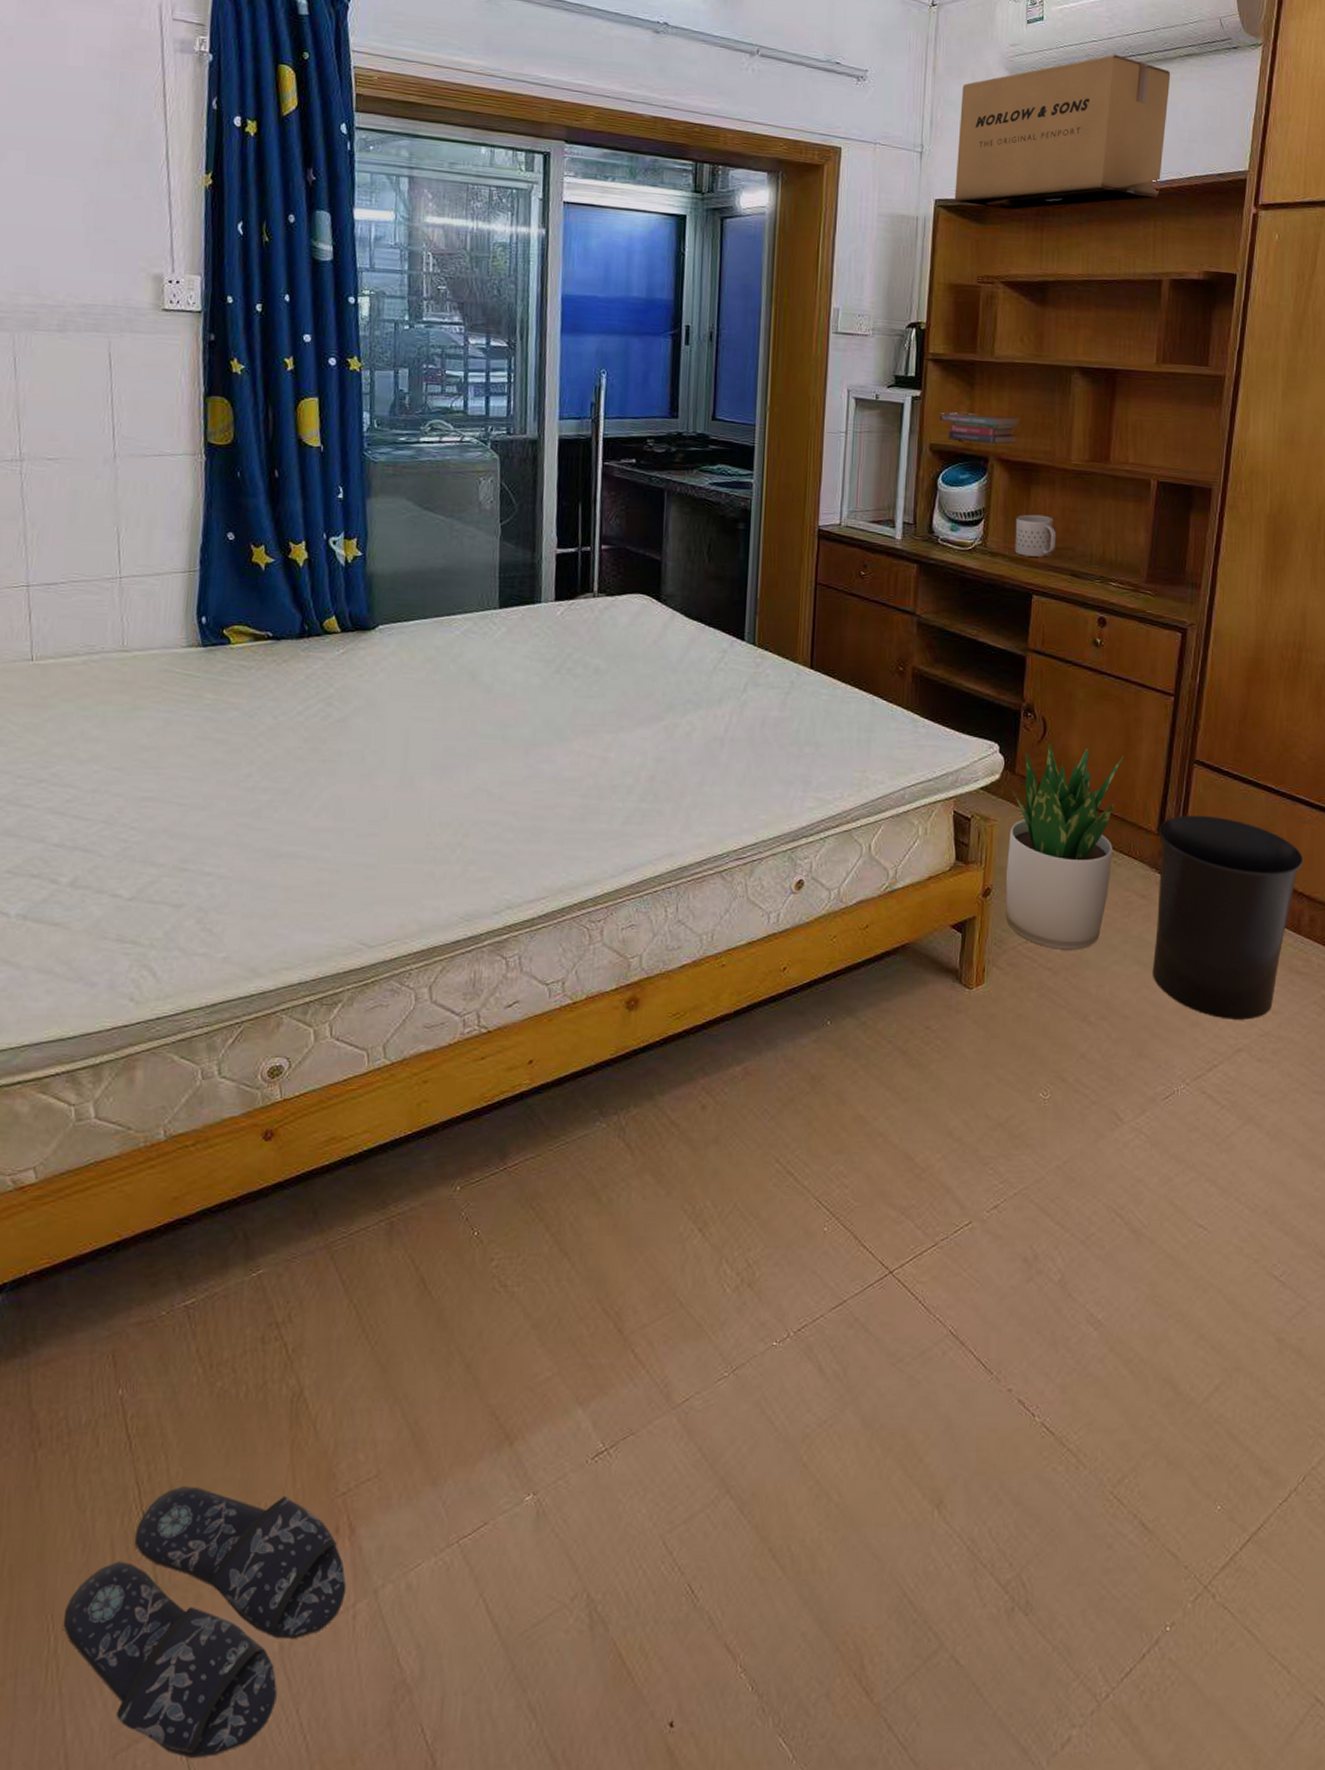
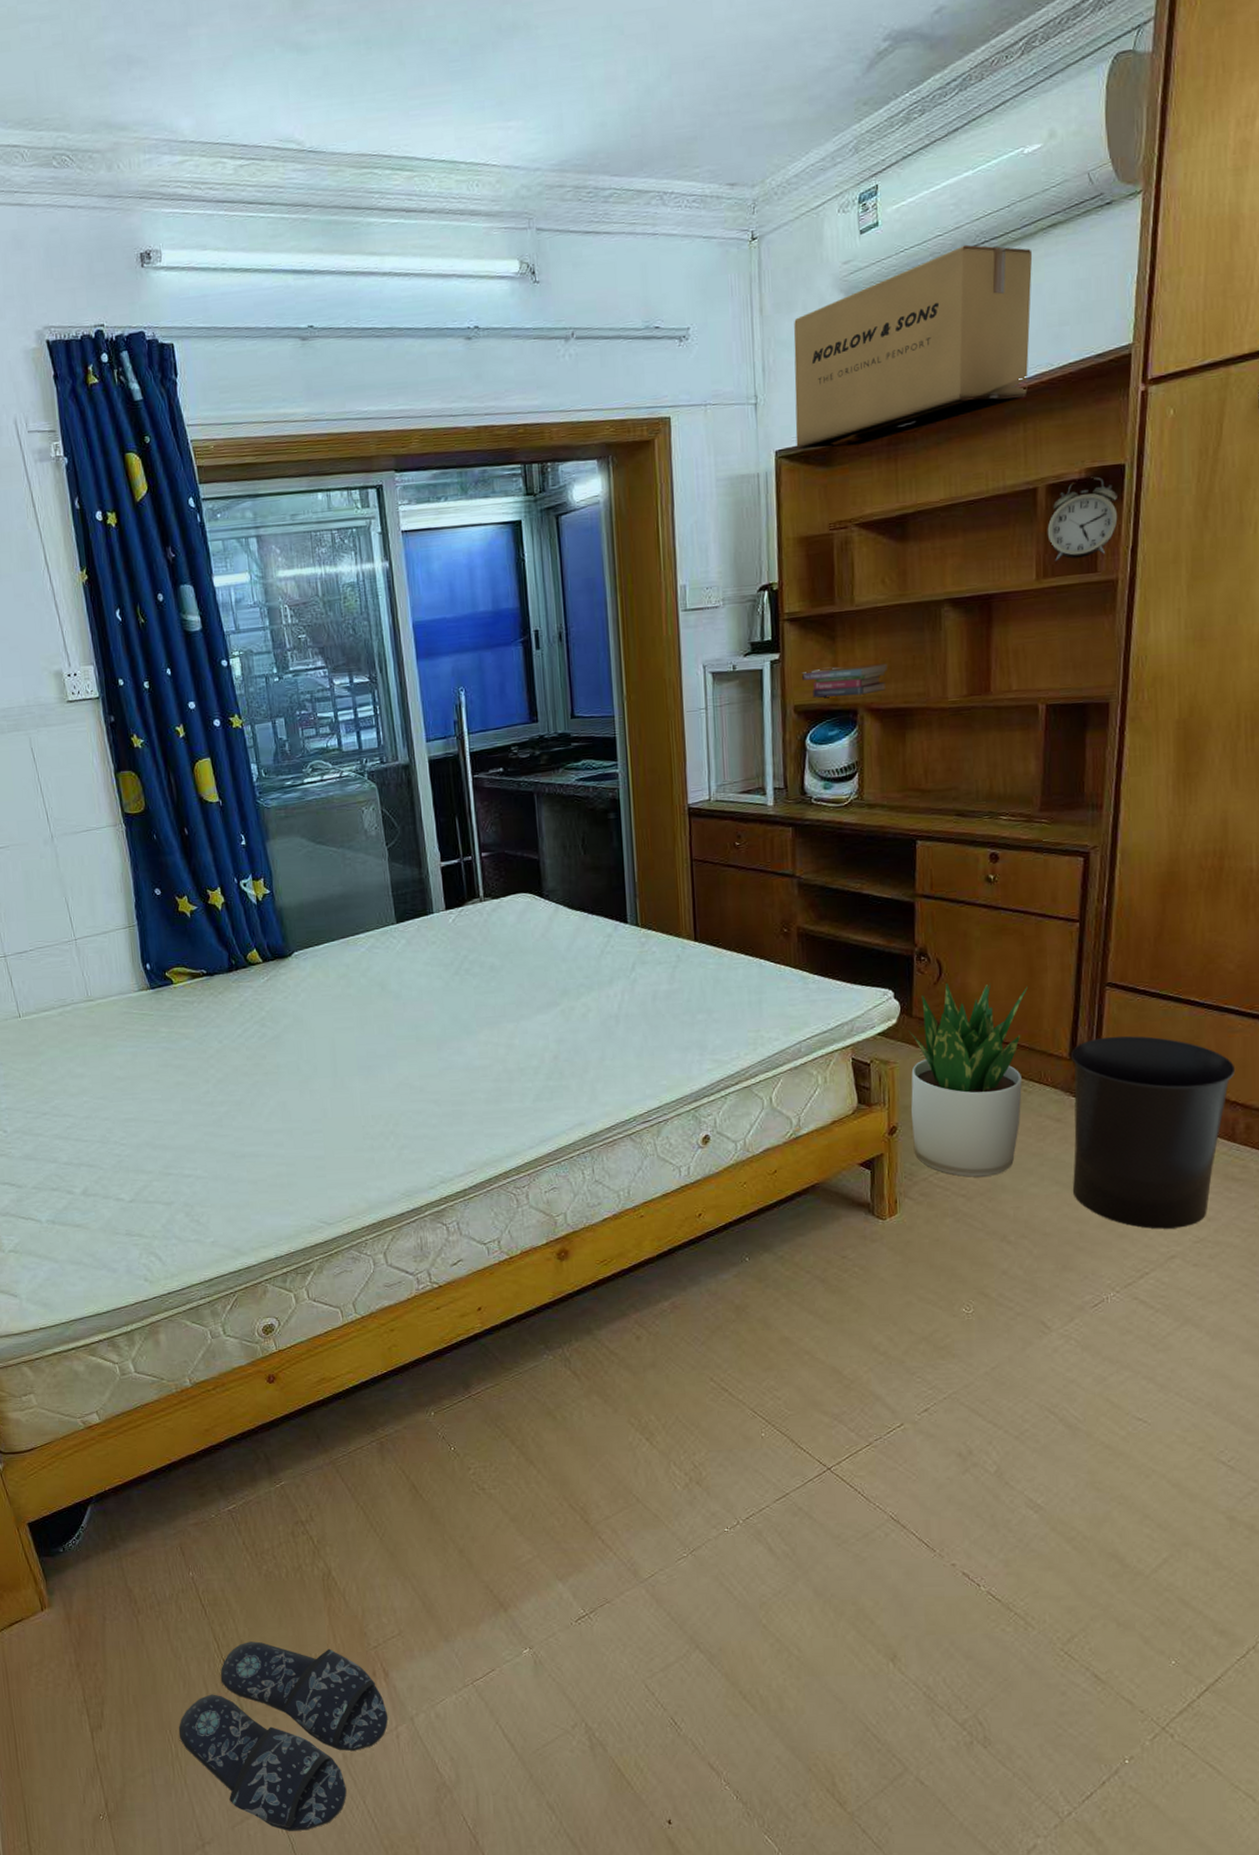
mug: present [1014,514,1057,557] -> none [892,759,938,803]
alarm clock: none [1168,280,1229,351] -> present [1047,476,1118,562]

